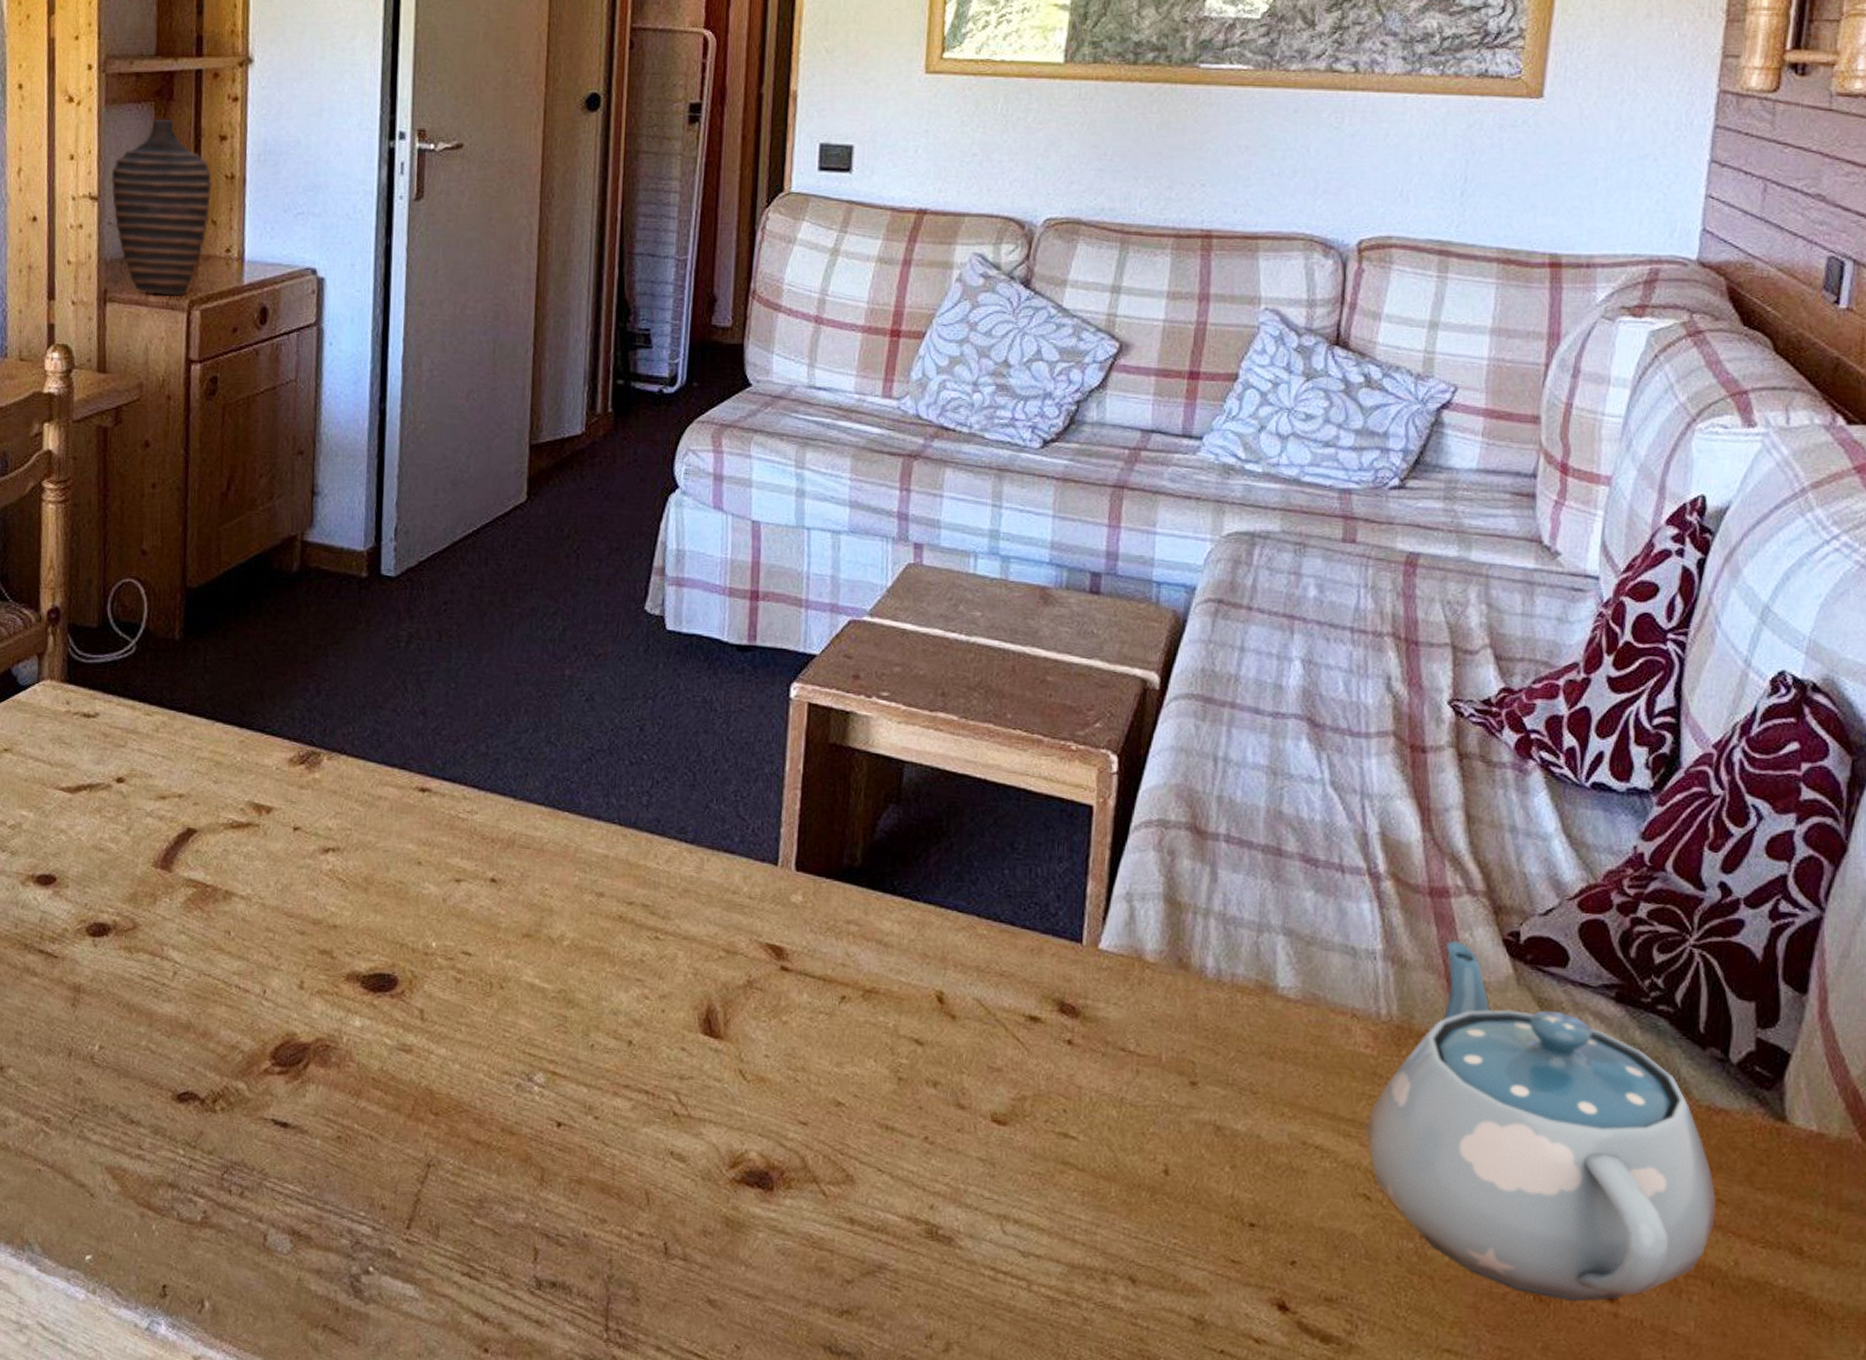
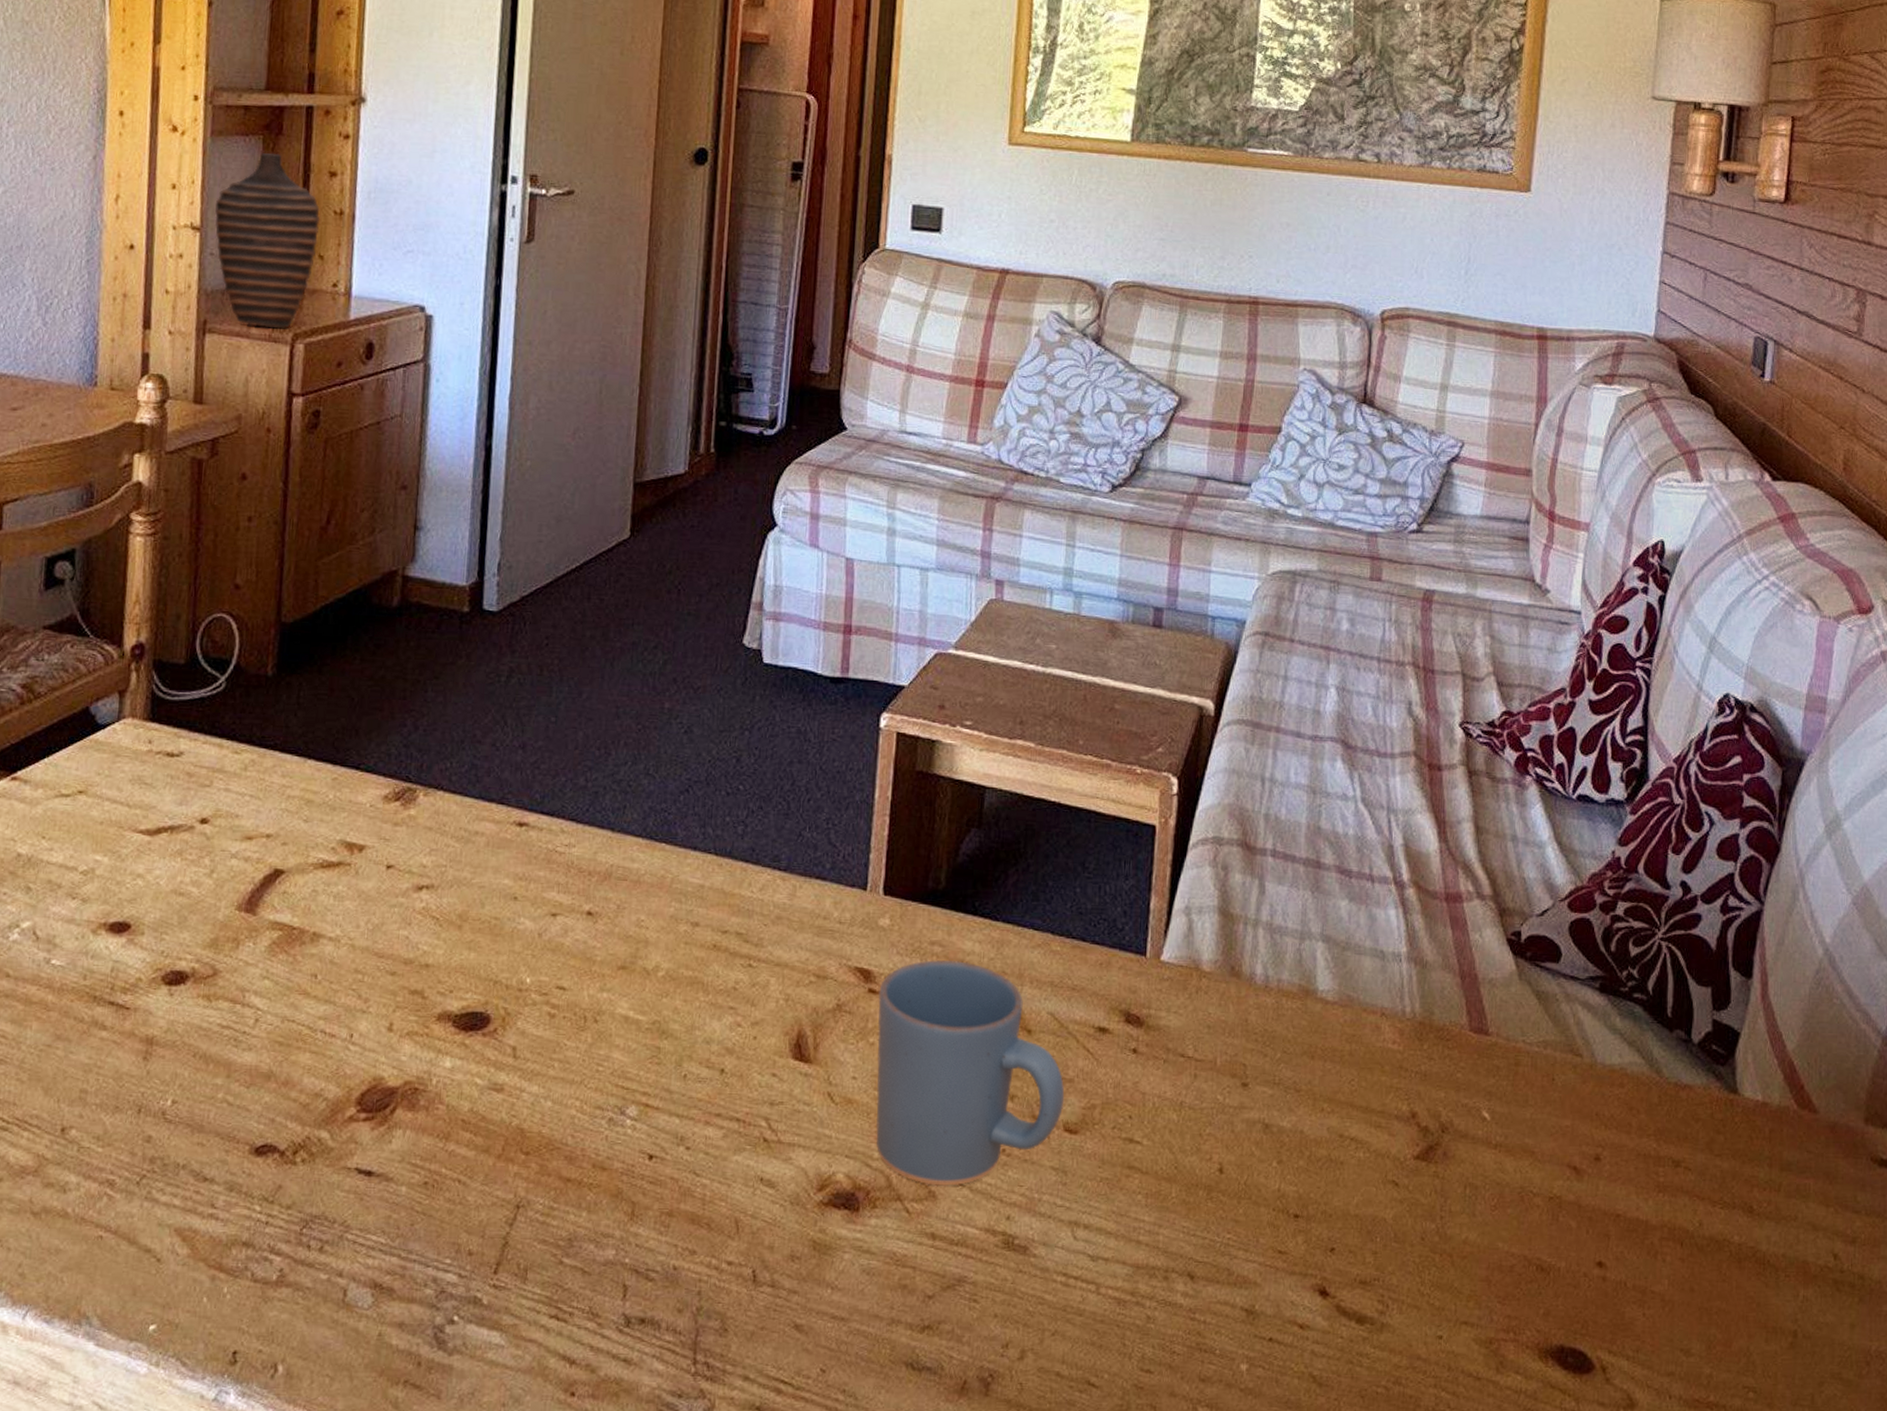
mug: none [790,938,993,1171] -> present [876,959,1065,1186]
teapot: present [1366,940,1716,1302] -> none [1394,941,1683,1270]

